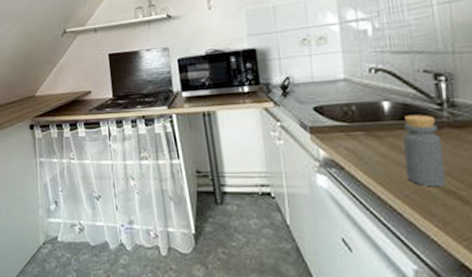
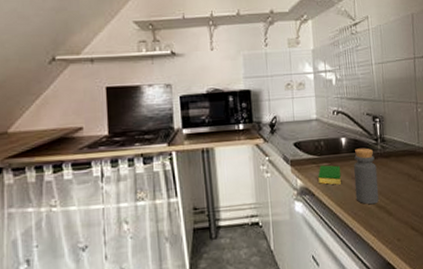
dish sponge: none [348,134,384,159] -> present [318,165,341,185]

